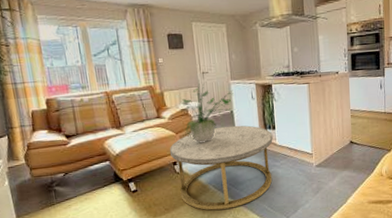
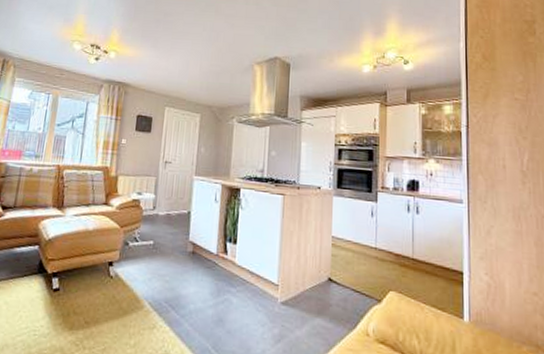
coffee table: present [169,125,273,211] -> none [107,228,232,340]
potted plant: present [182,80,234,143] -> none [130,169,195,244]

